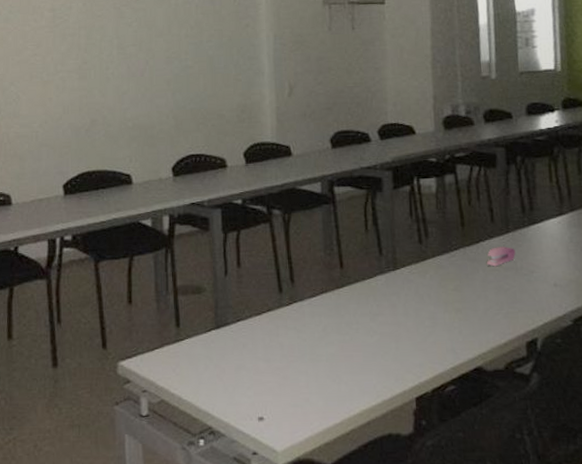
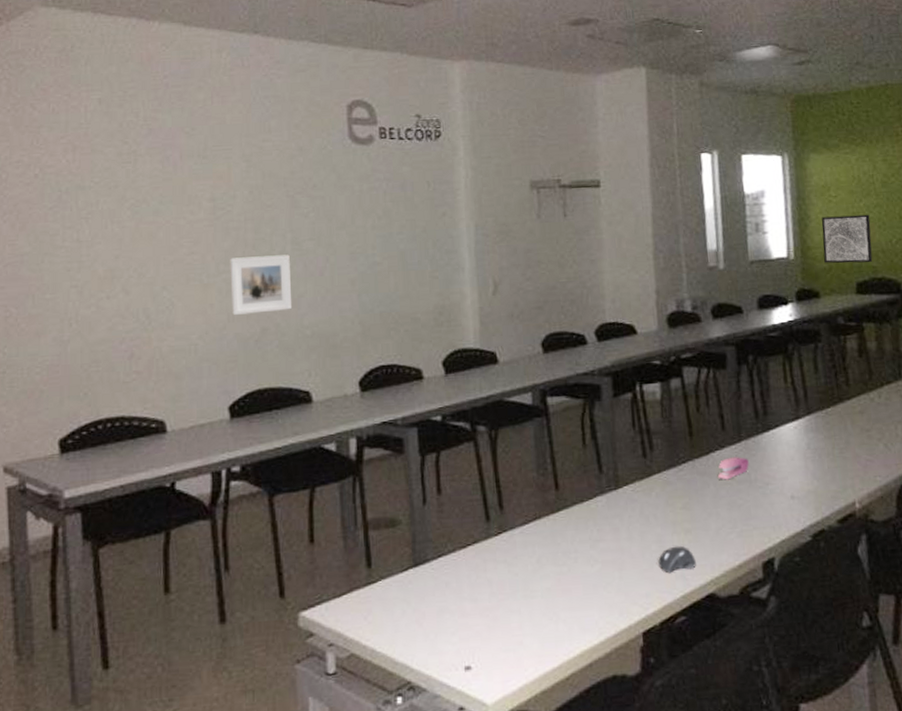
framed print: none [66,58,117,109] -> present [230,254,293,316]
computer mouse: none [431,323,465,347] -> present [658,545,696,574]

